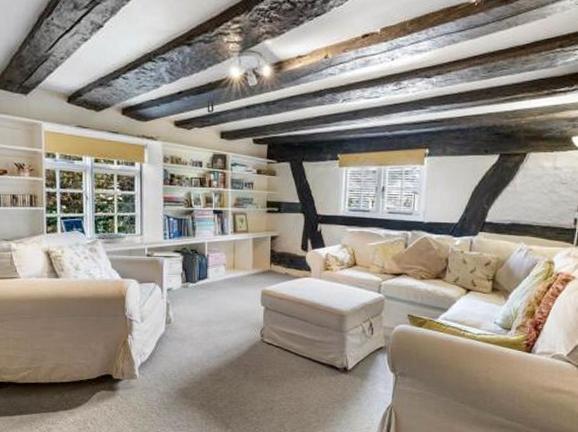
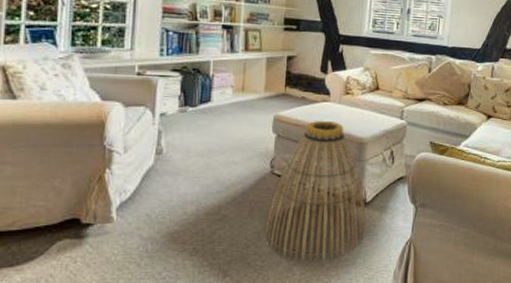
basket: none [259,294,349,421] -> present [265,120,366,262]

